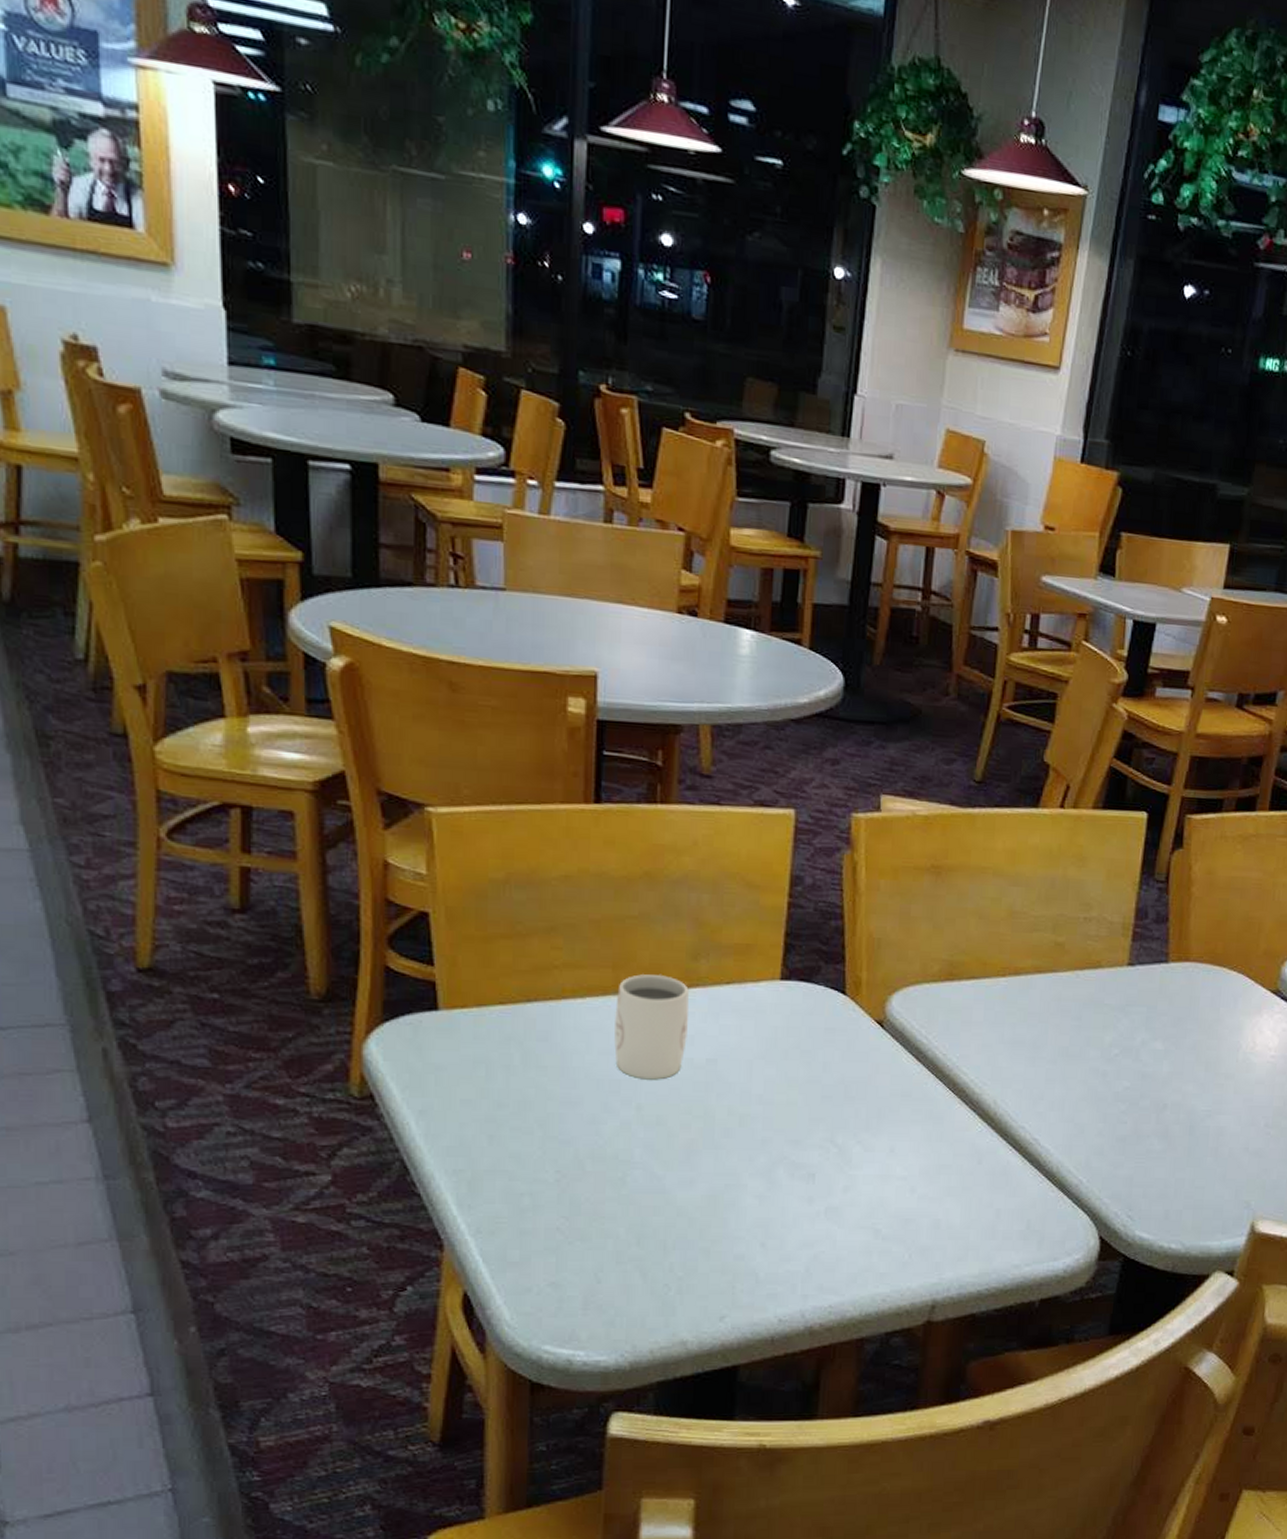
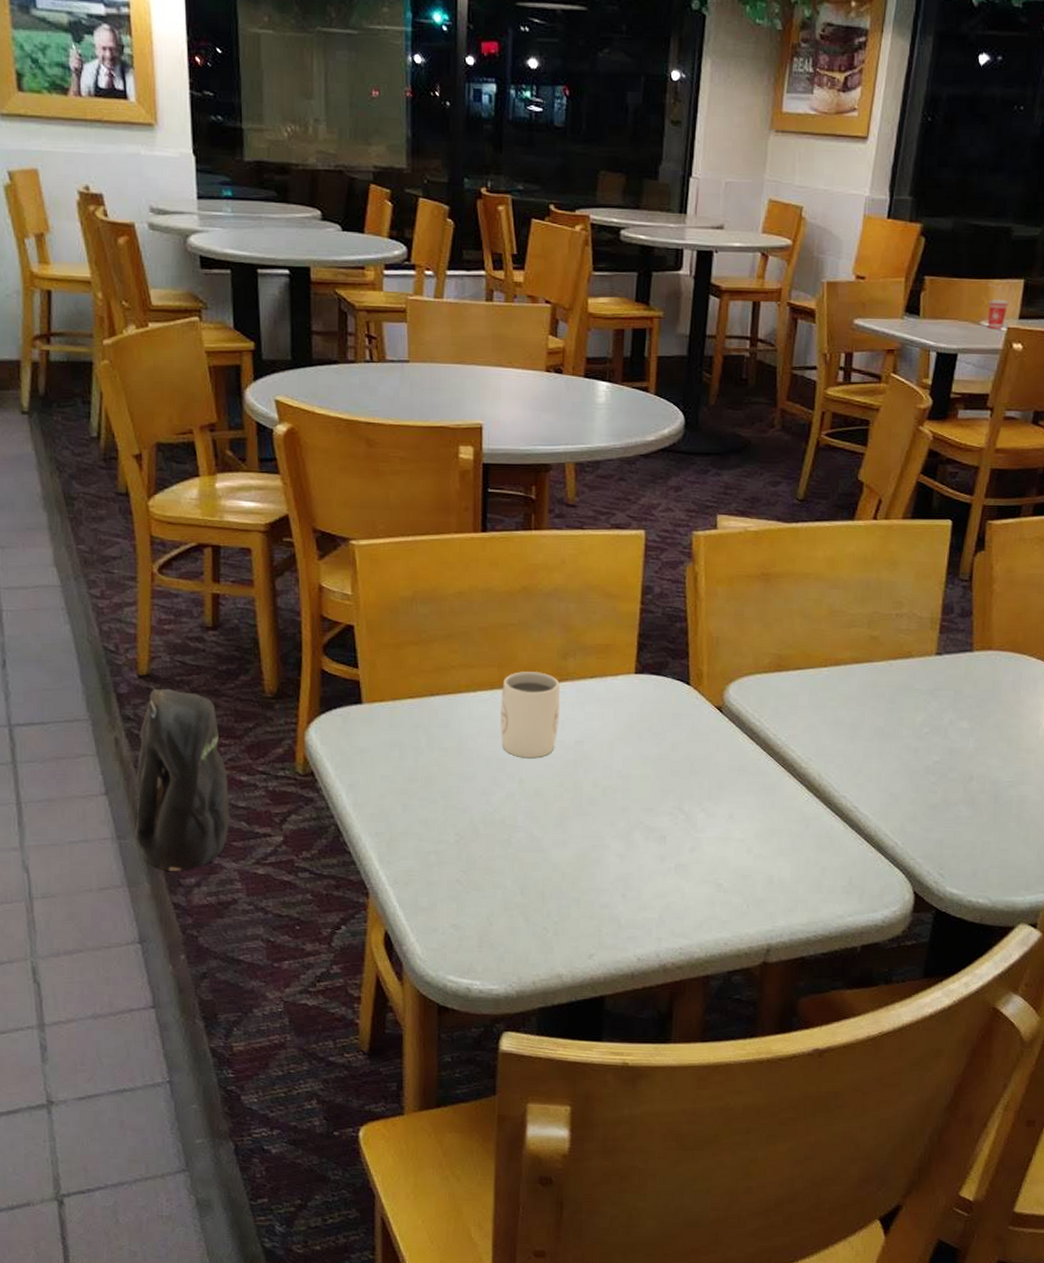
backpack: none [130,985,259,1220] -> present [135,688,229,871]
beverage cup: none [1189,546,1212,600] -> present [987,284,1008,330]

